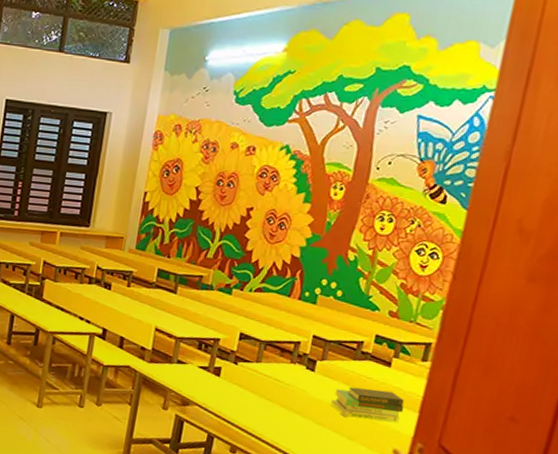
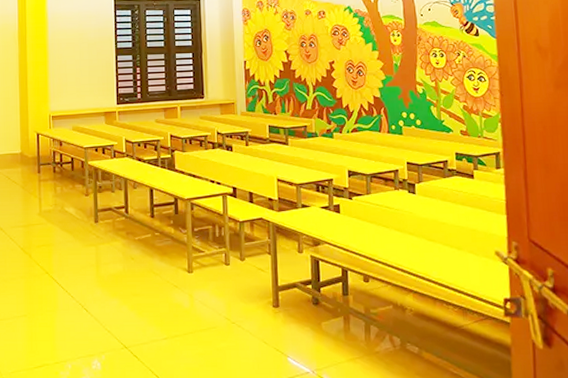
books: present [331,387,405,423] -> none [435,200,494,229]

